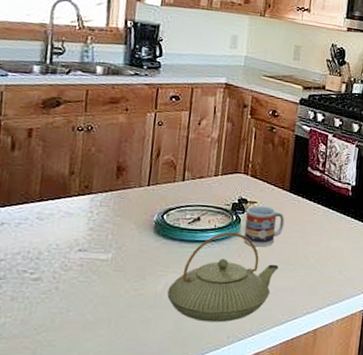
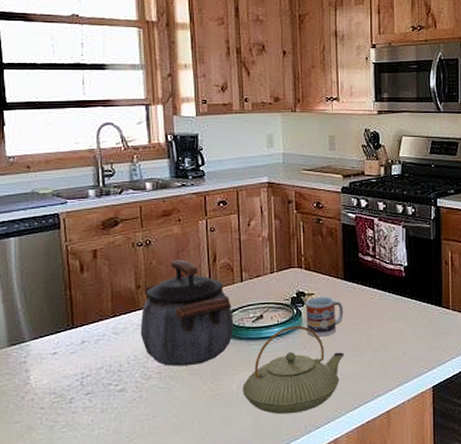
kettle: none [66,149,169,262] -> present [140,259,234,367]

